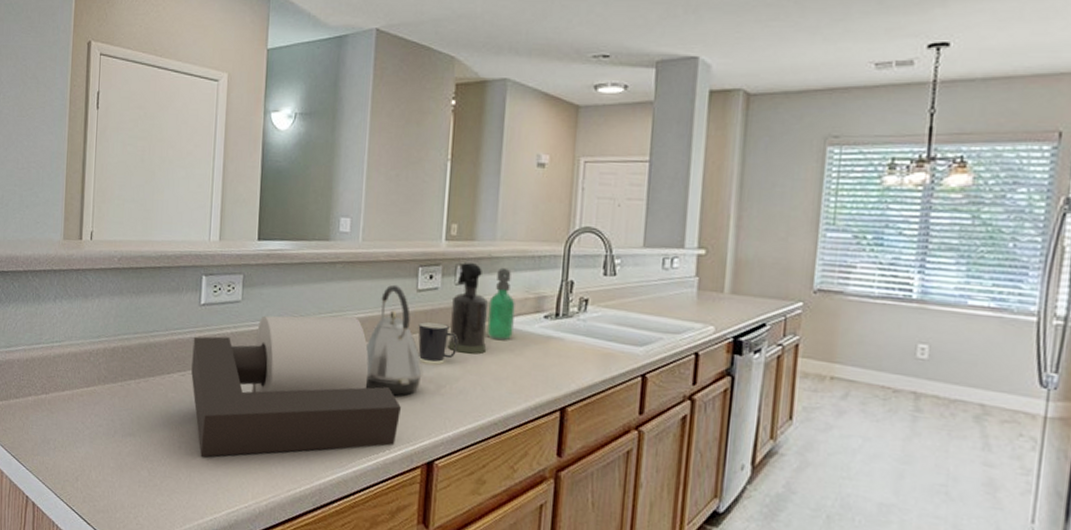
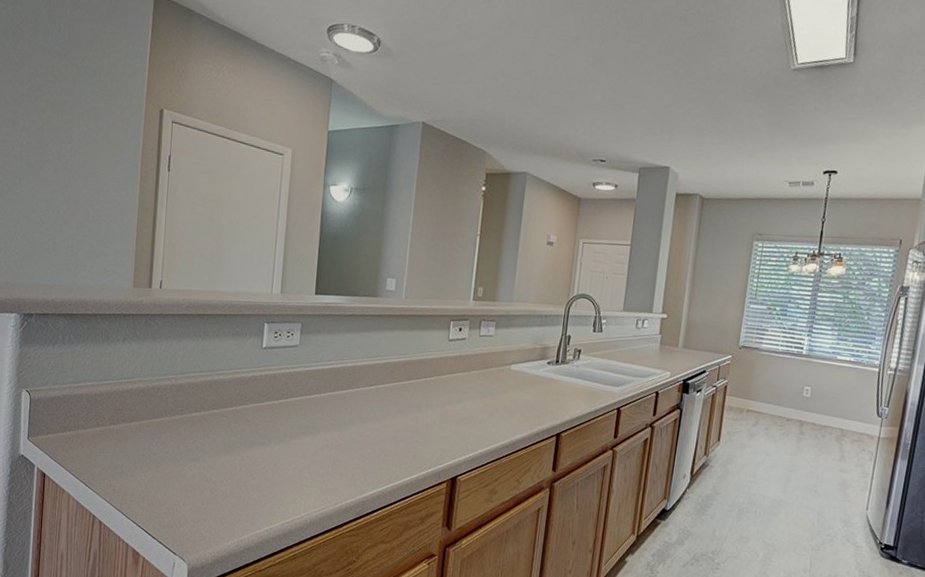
paper towel holder: present [191,315,401,457] -> none [252,358,432,478]
kettle: present [365,284,424,396] -> none [403,335,452,425]
mug: present [417,322,459,365] -> none [447,365,480,400]
spray bottle: present [448,263,489,355] -> none [471,319,505,392]
soap dispenser: present [486,267,515,341] -> none [502,323,526,382]

